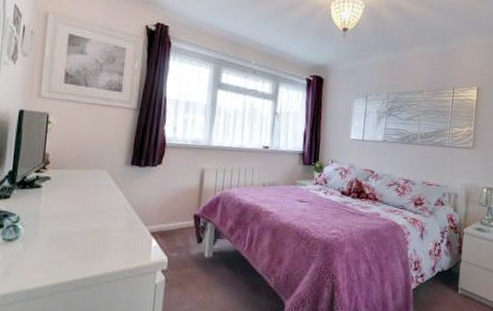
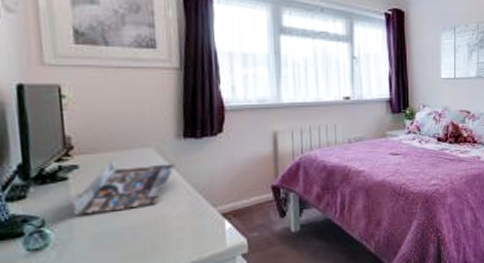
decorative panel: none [41,175,121,218] -> present [73,158,175,216]

